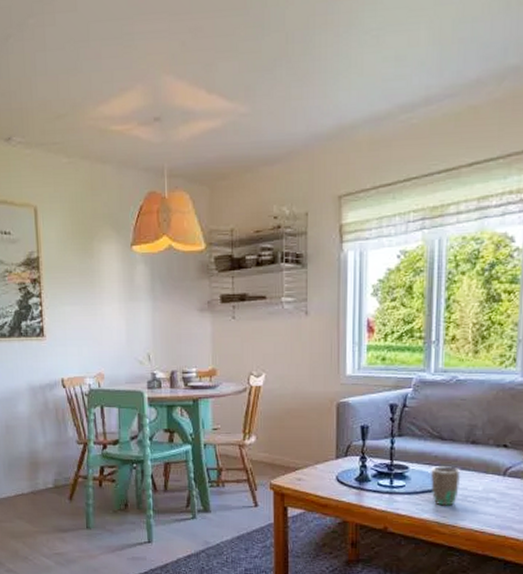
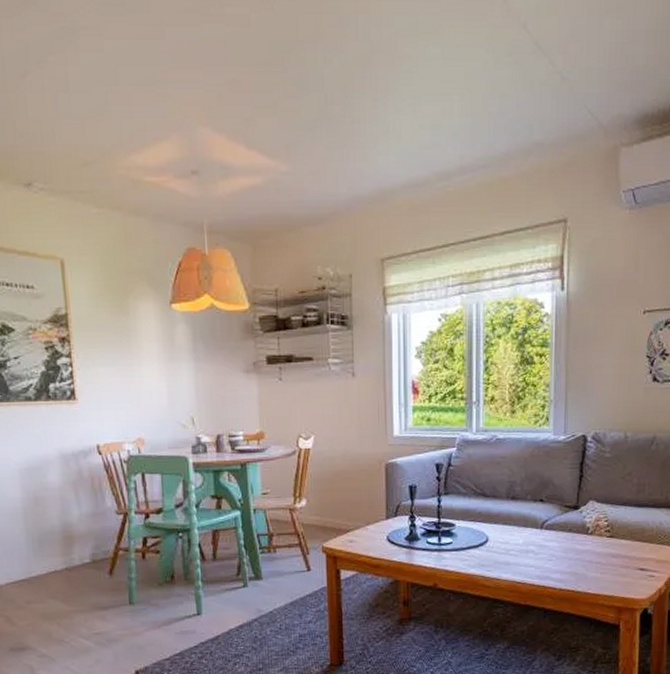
mug: present [430,466,461,506] -> none [475,522,503,560]

